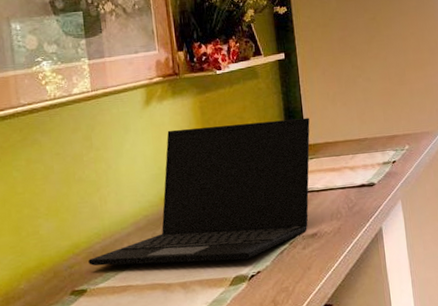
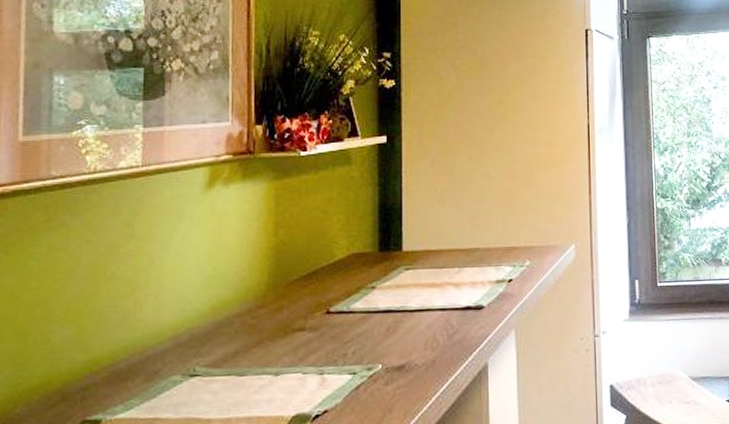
laptop: present [88,118,310,266] -> none [108,218,409,394]

